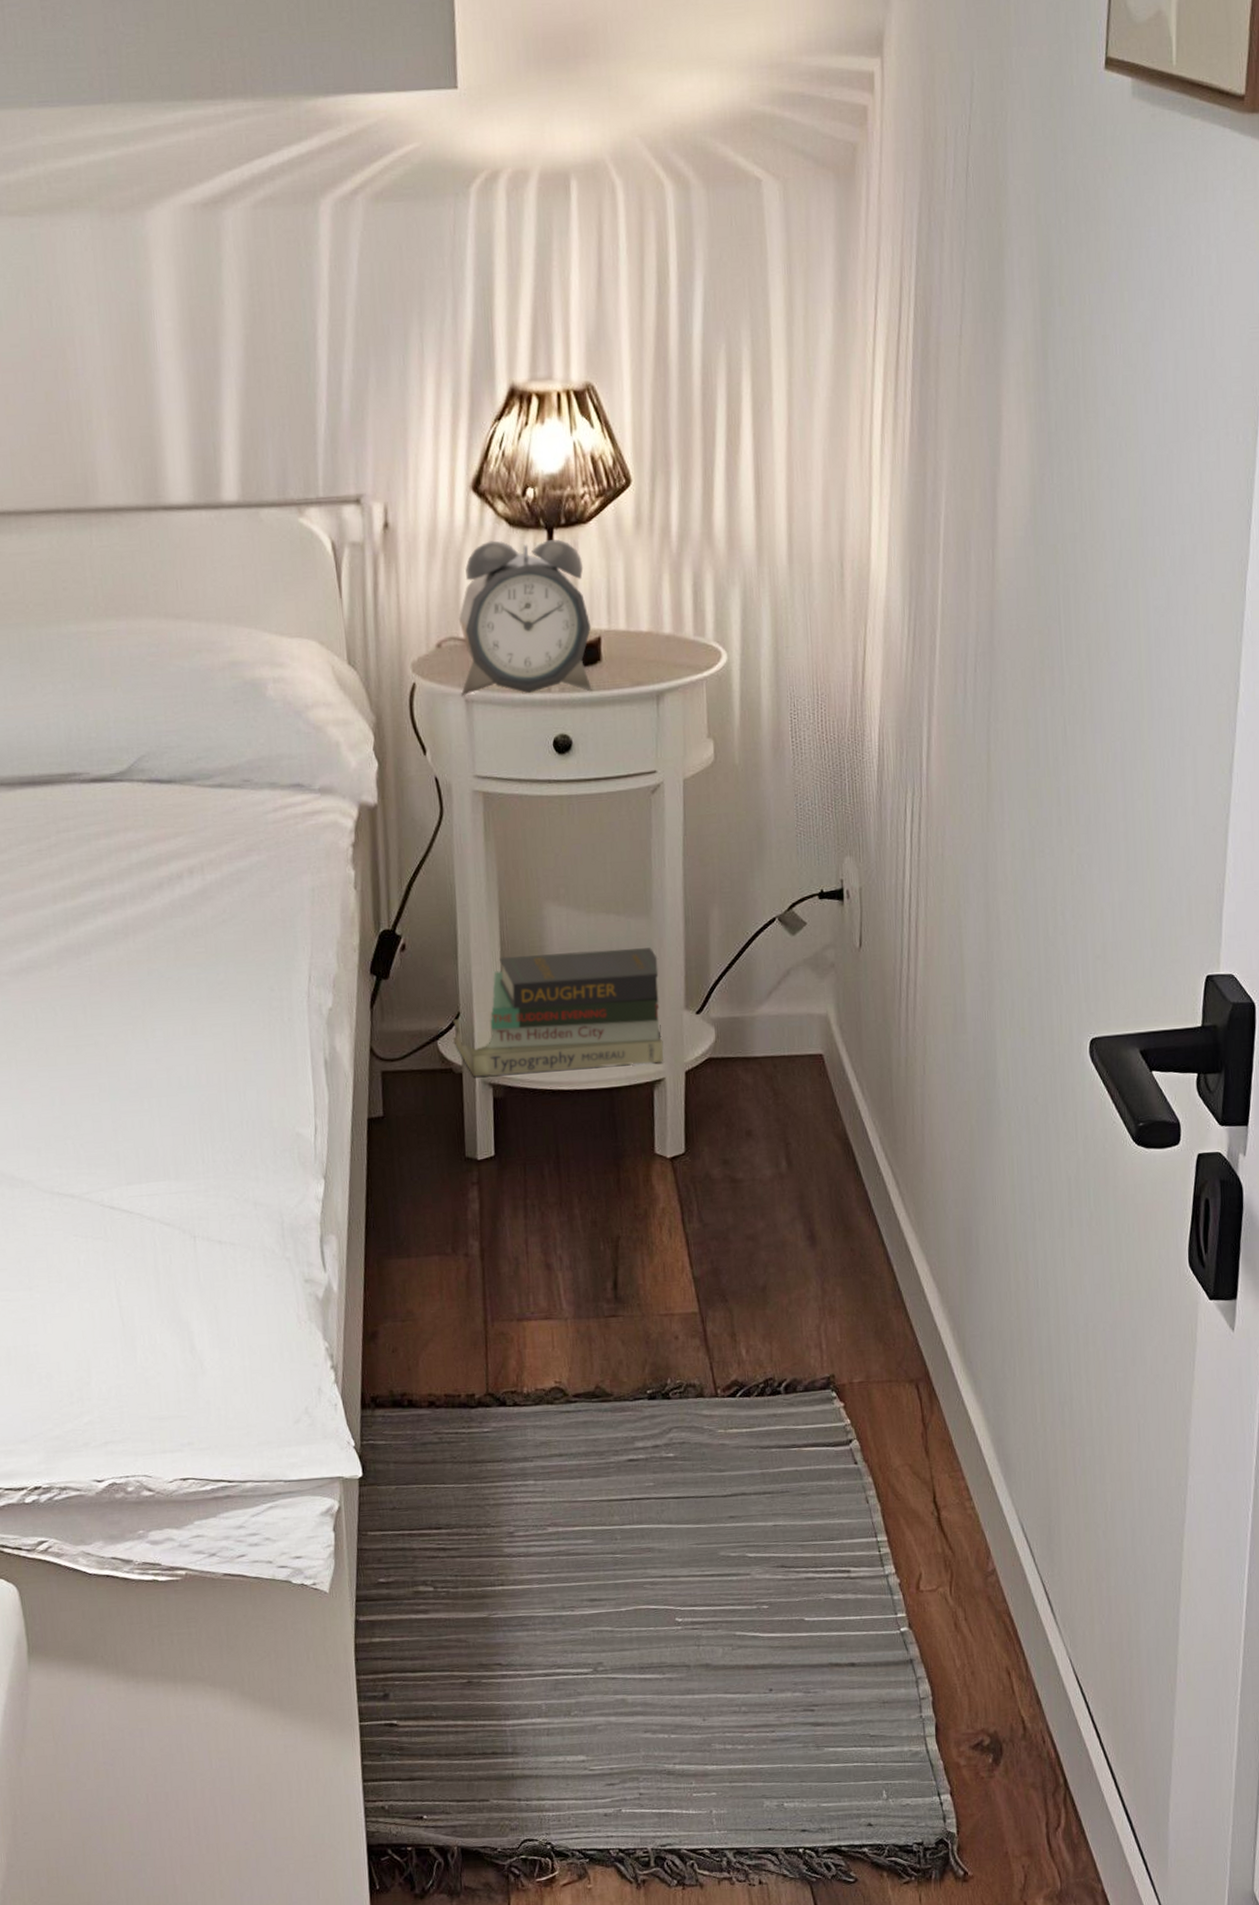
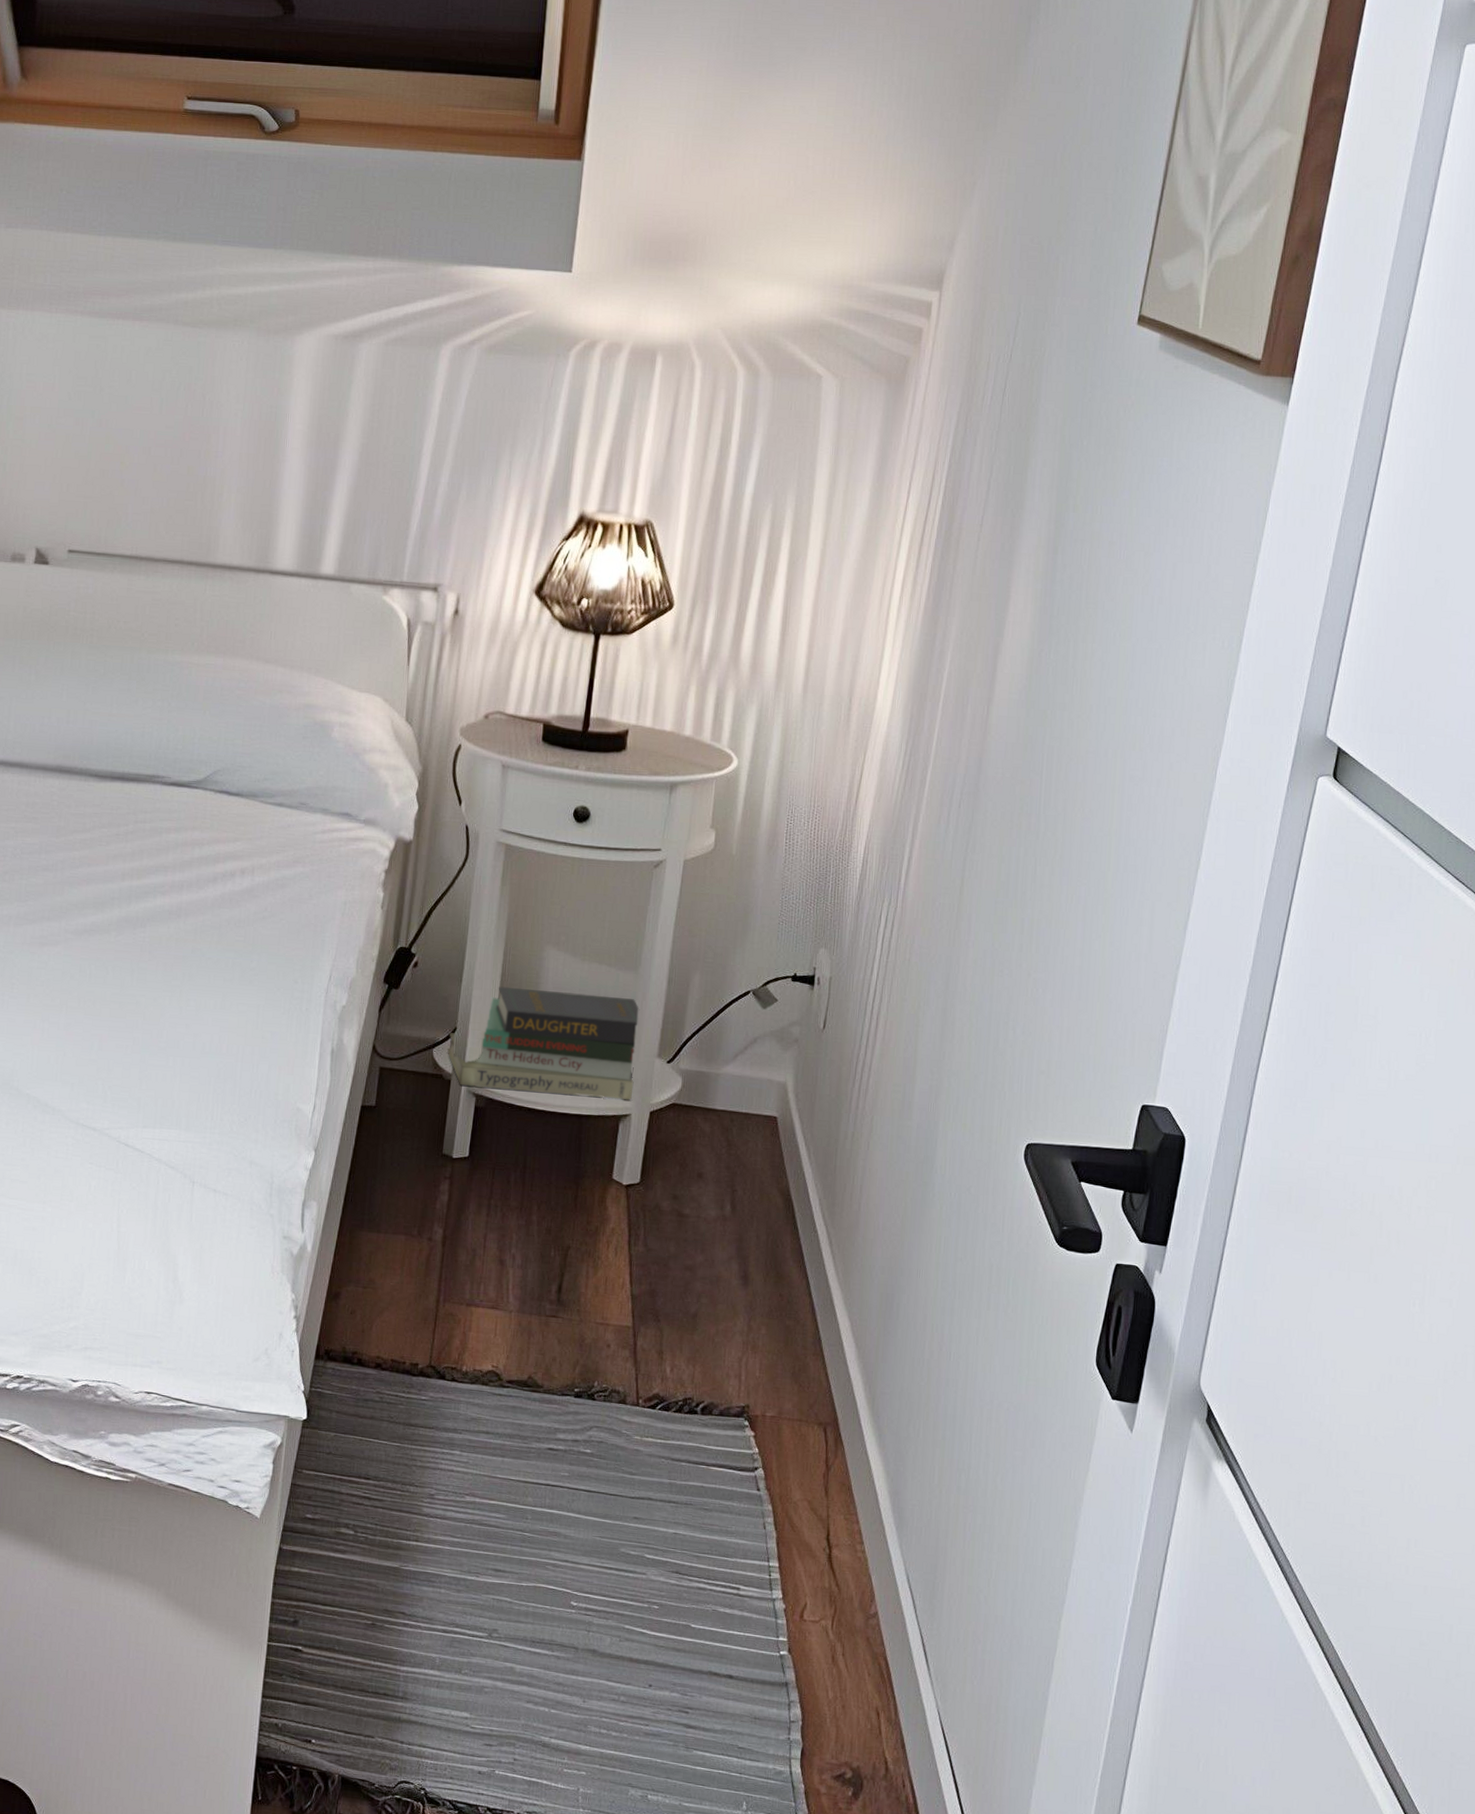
alarm clock: present [458,539,592,697] -> none [499,637,622,774]

